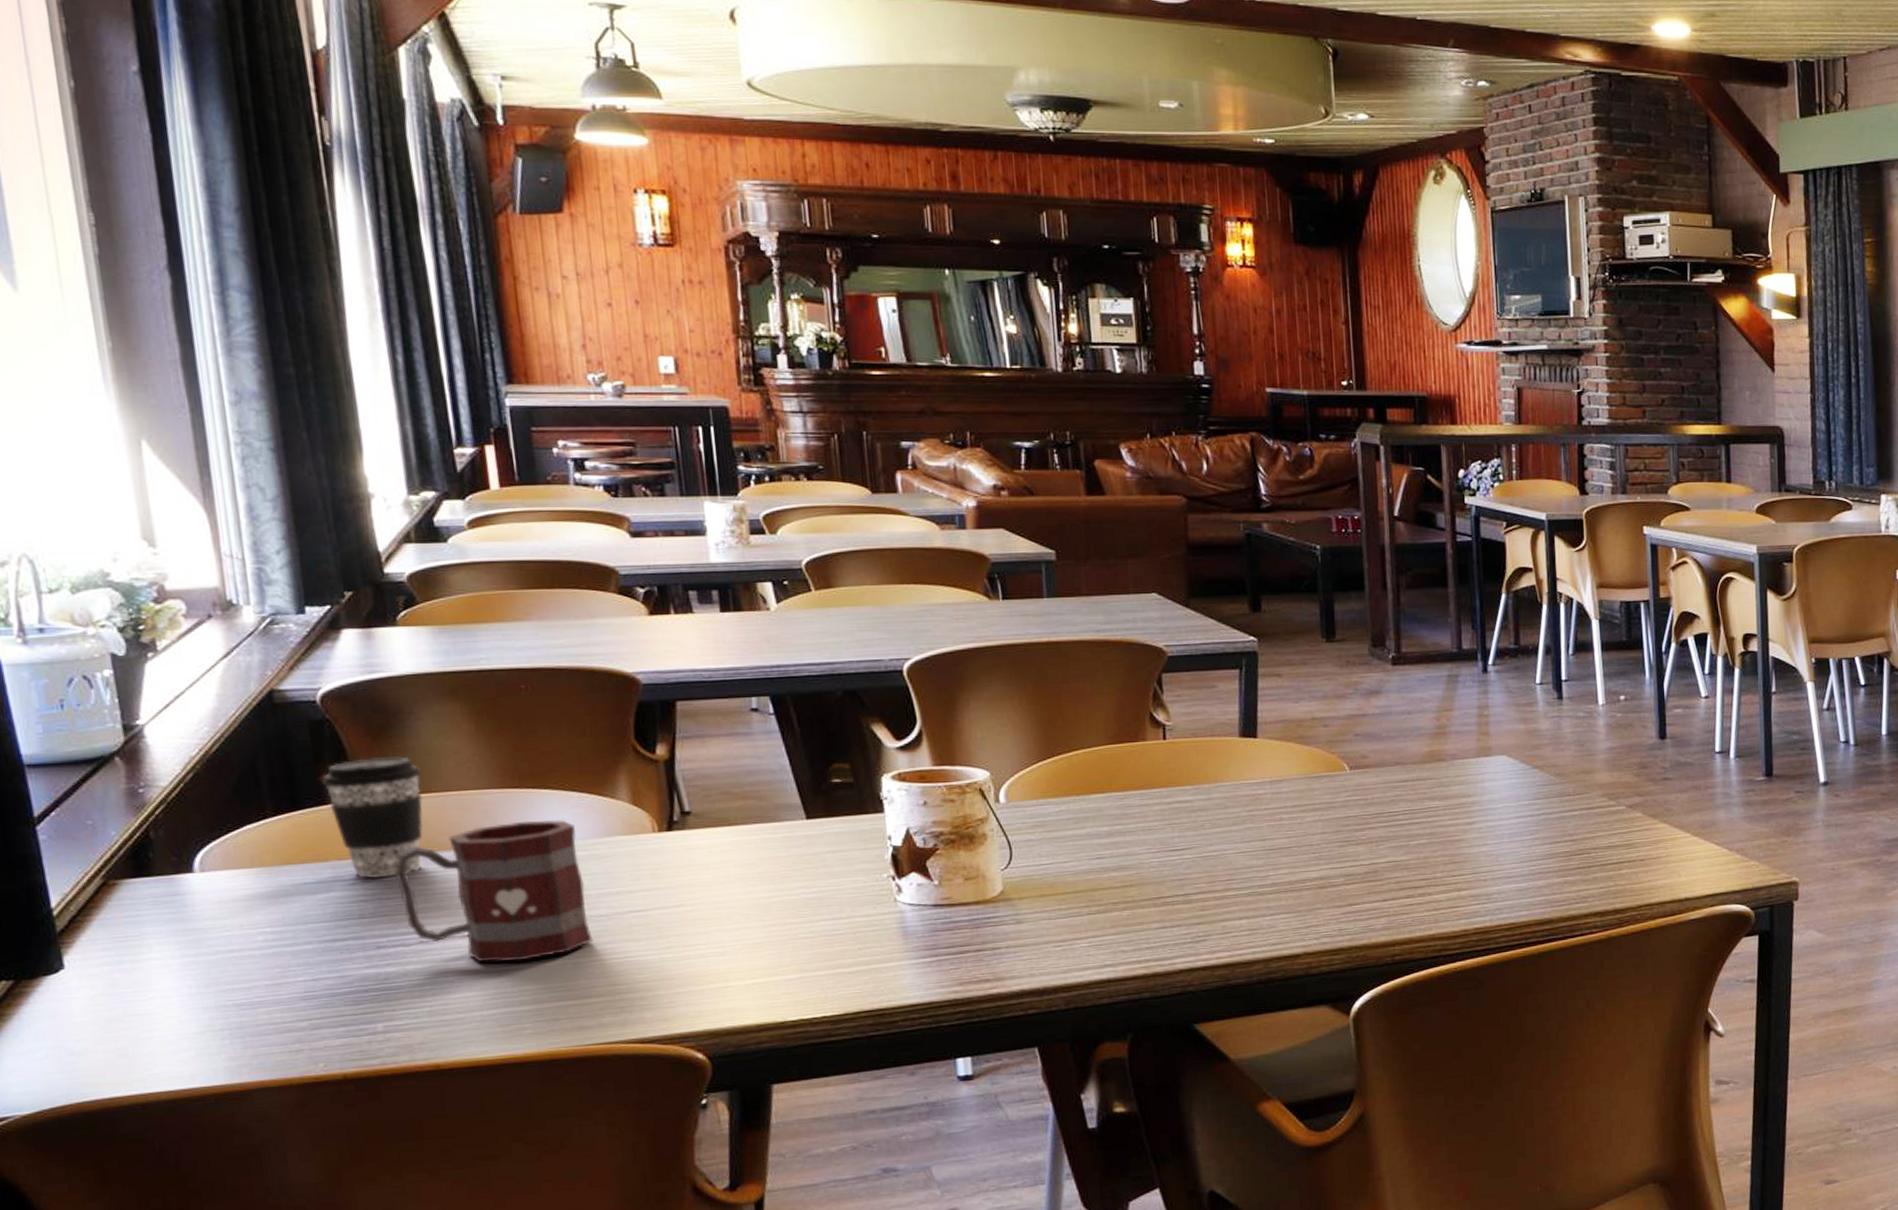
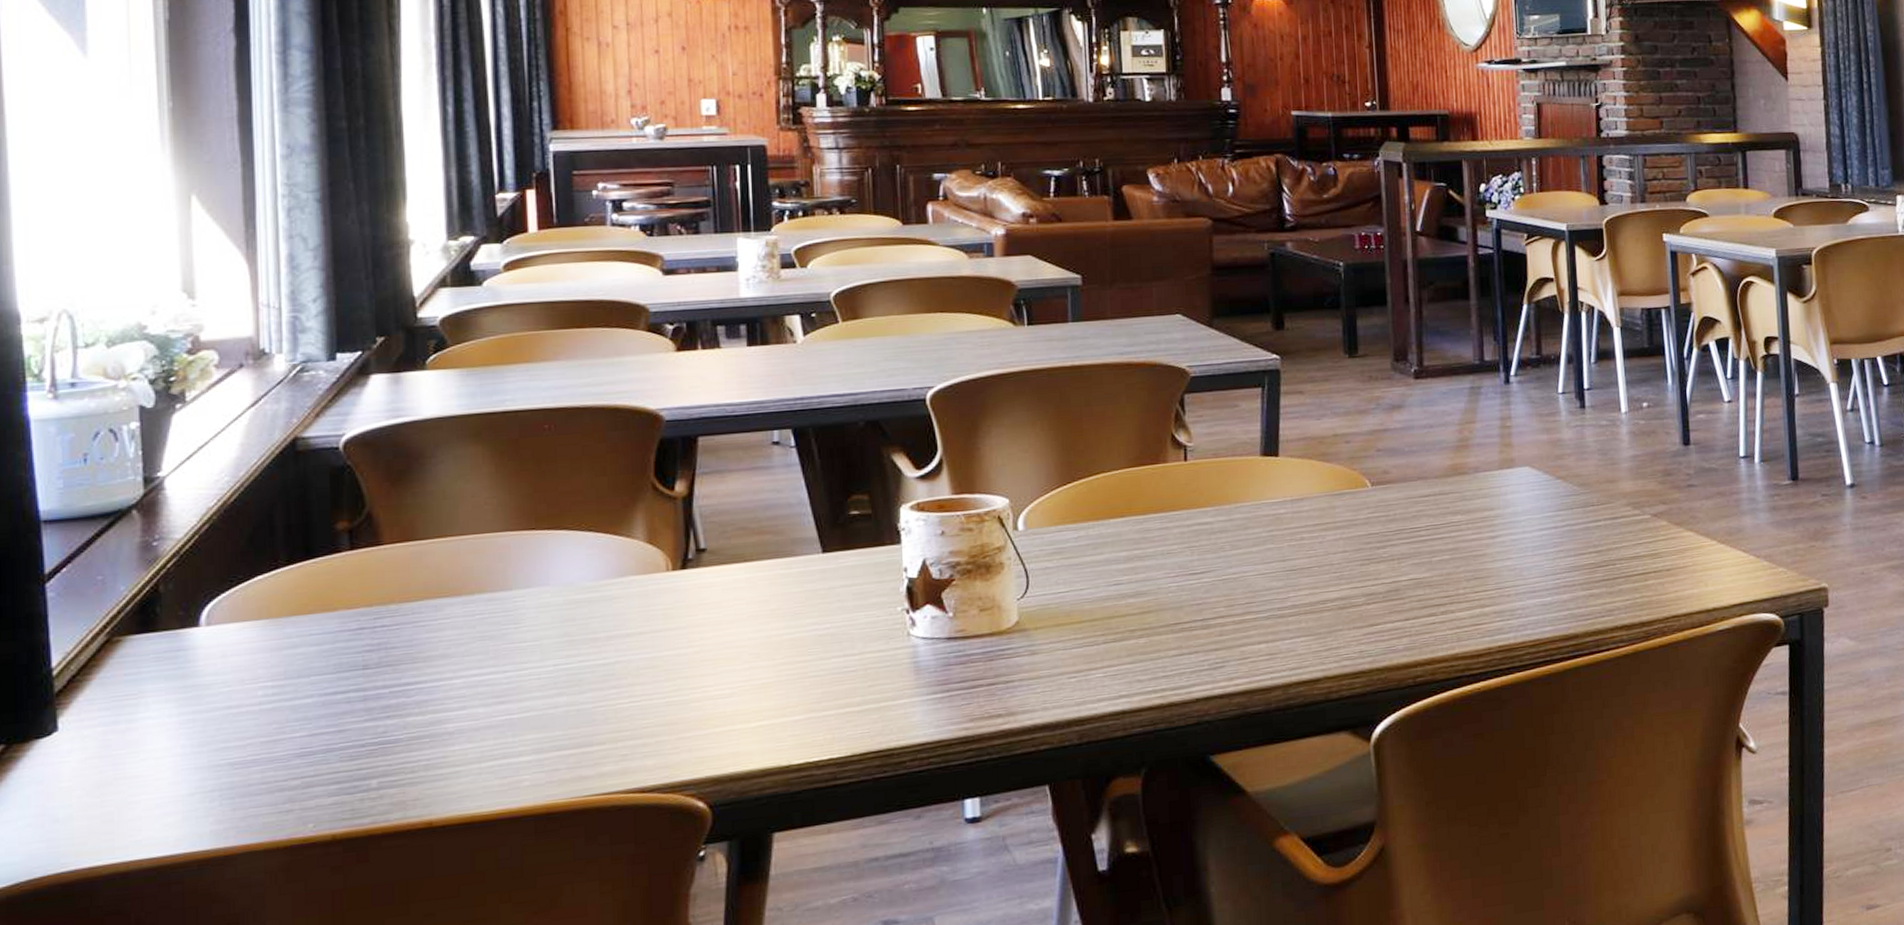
coffee cup: present [322,756,424,879] -> none [338,500,437,628]
mug: present [395,819,593,963] -> none [404,561,599,712]

